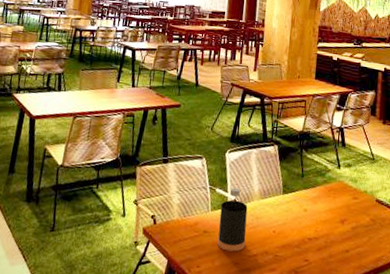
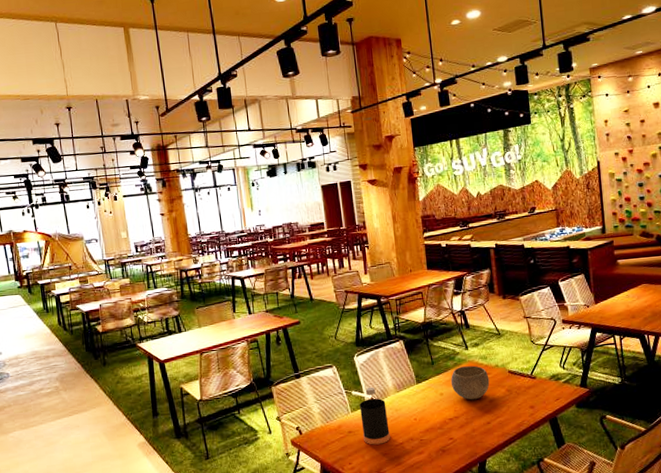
bowl: none [316,185,356,224] -> present [450,365,490,400]

